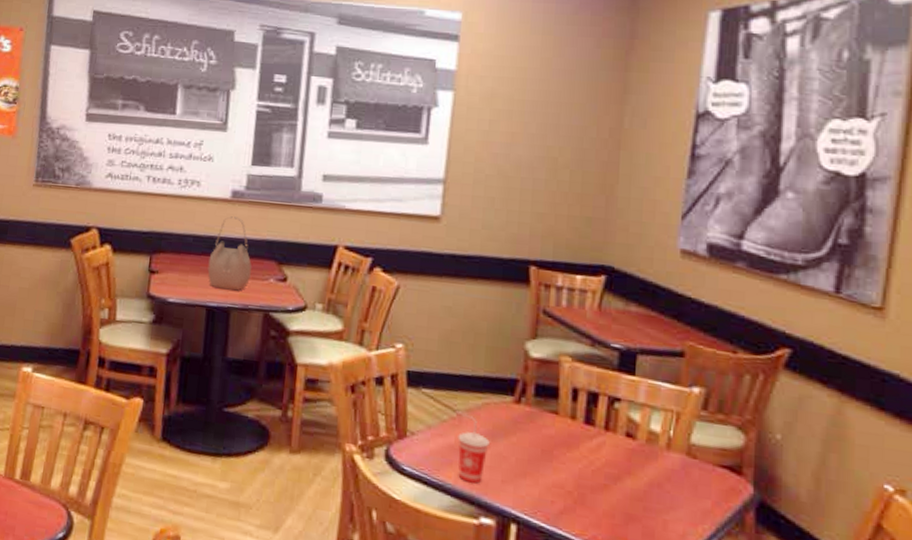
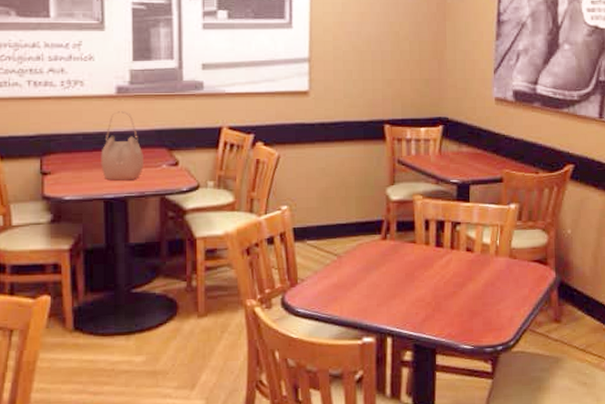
beverage cup: present [455,409,490,484] -> none [335,253,365,312]

